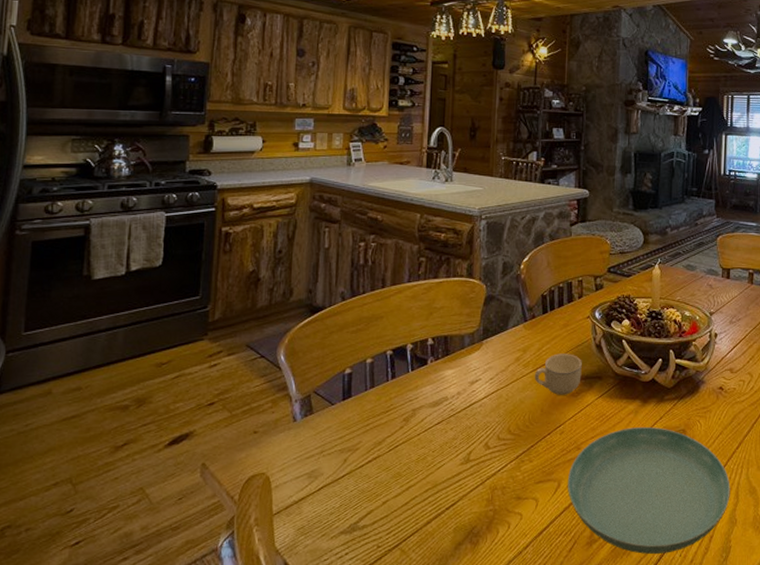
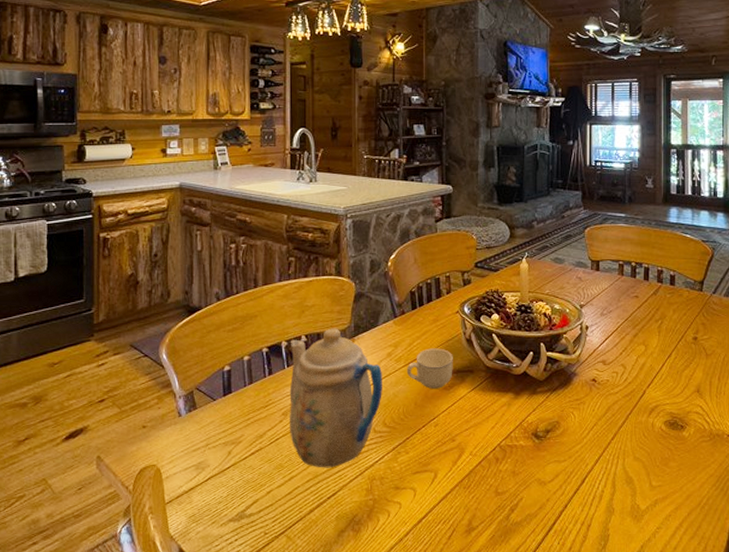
teapot: none [410,331,509,477] -> present [289,328,382,468]
saucer: present [568,427,731,554] -> none [444,419,607,542]

